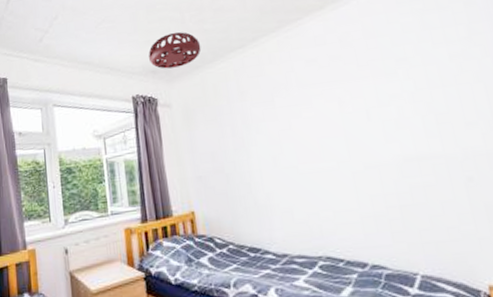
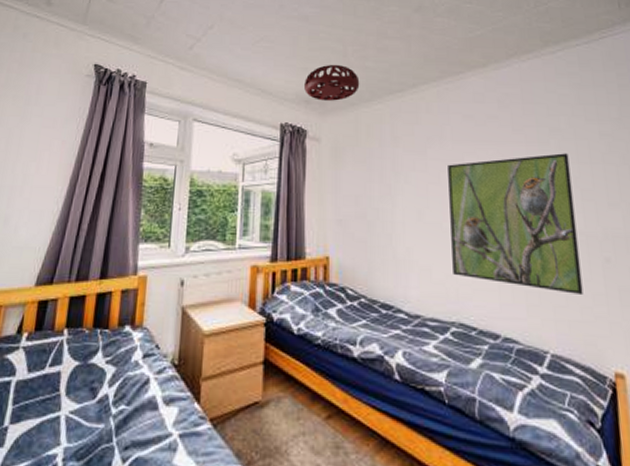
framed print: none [296,80,448,217] -> present [448,153,583,296]

